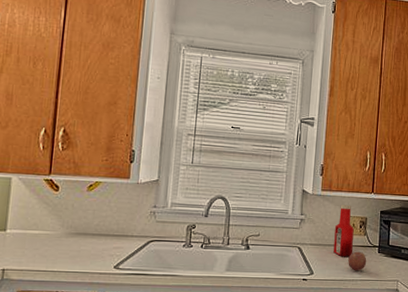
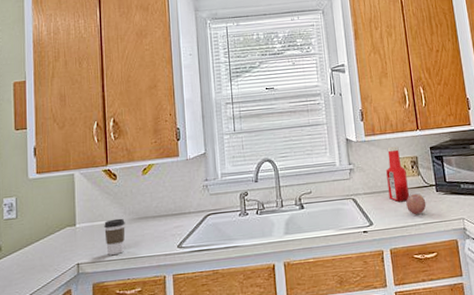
coffee cup: none [37,230,62,266] -> present [104,218,125,255]

